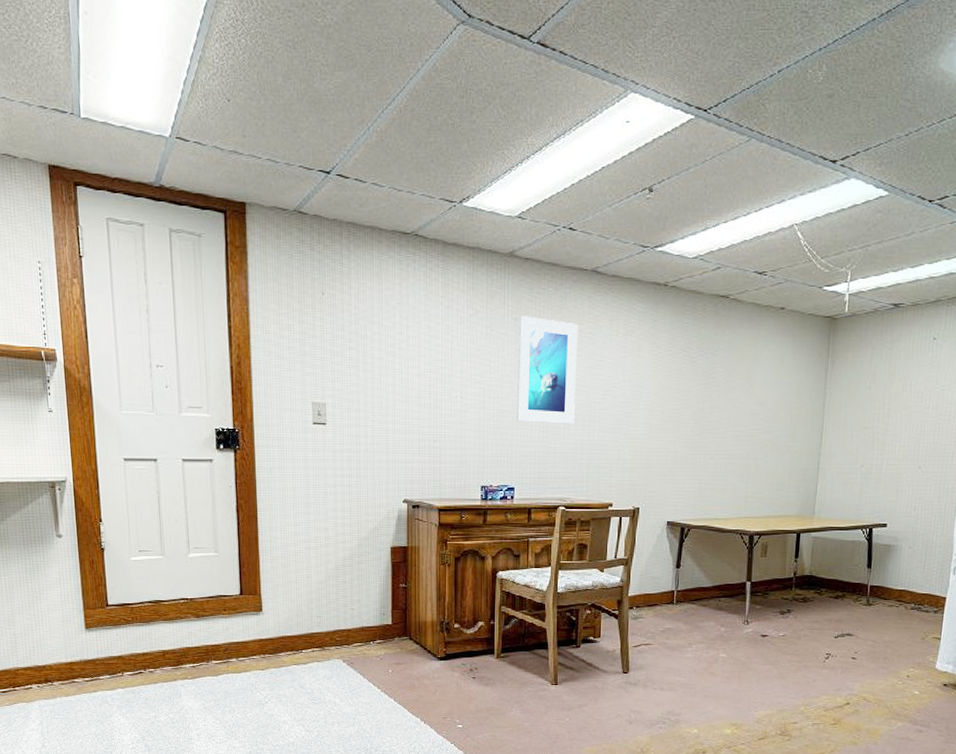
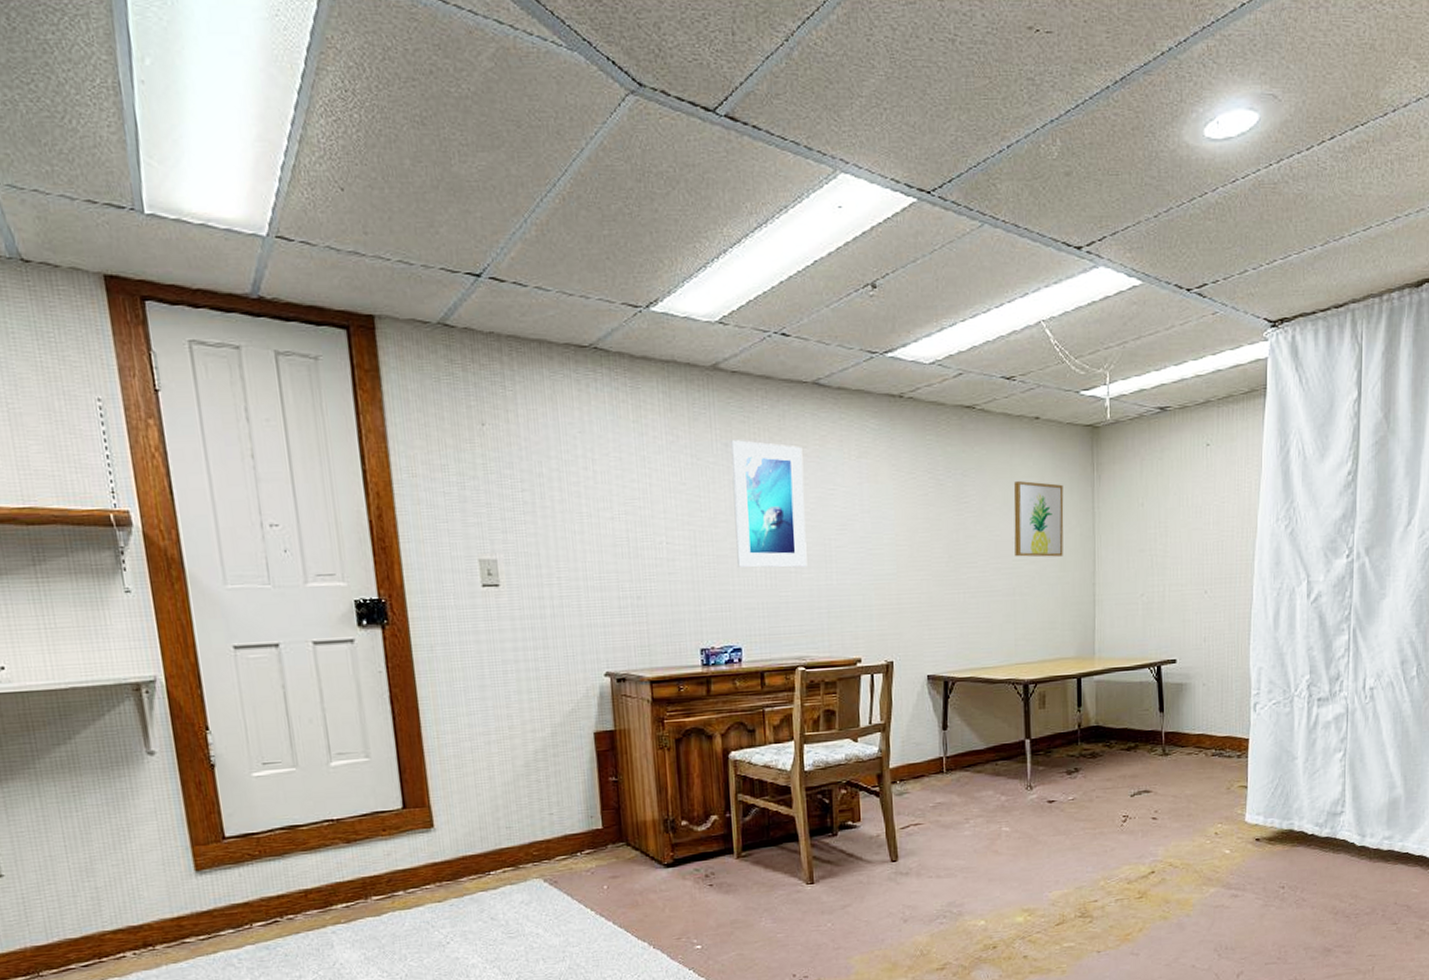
wall art: none [752,362,800,429] -> present [1013,481,1064,558]

